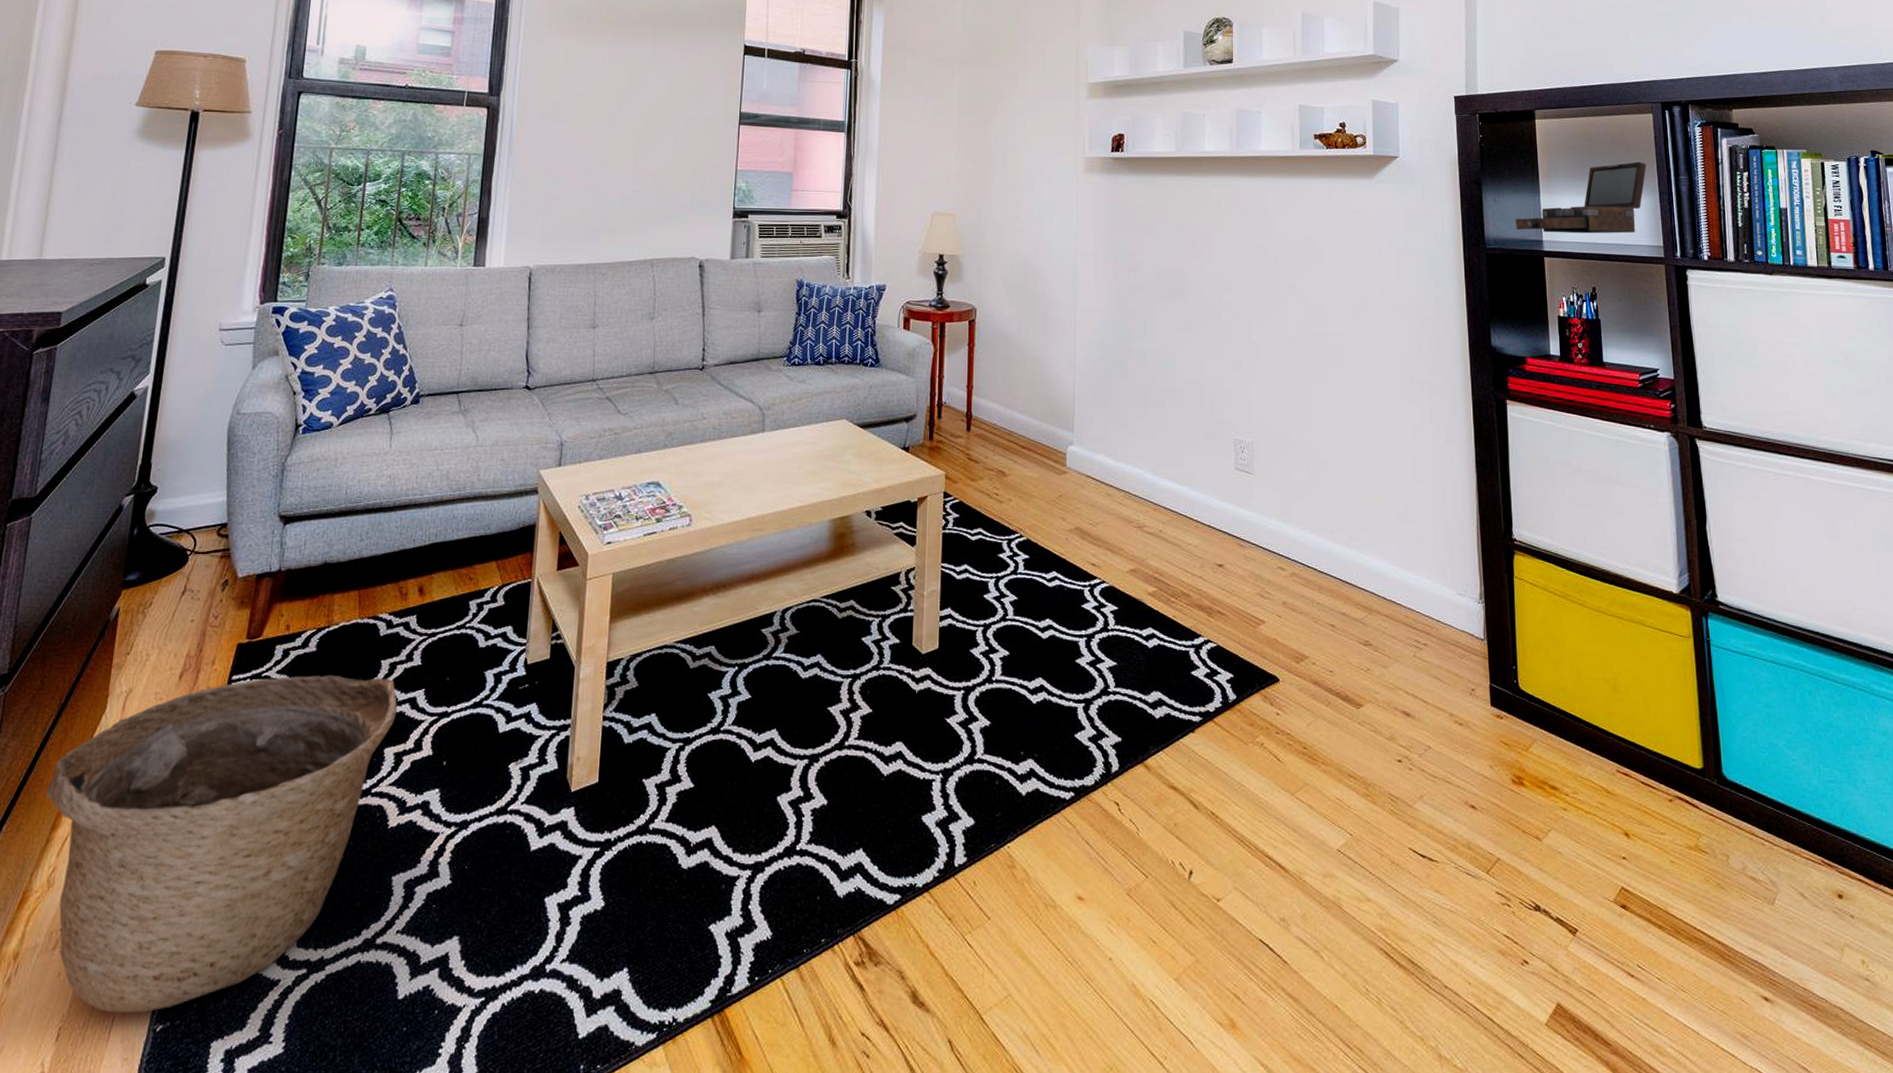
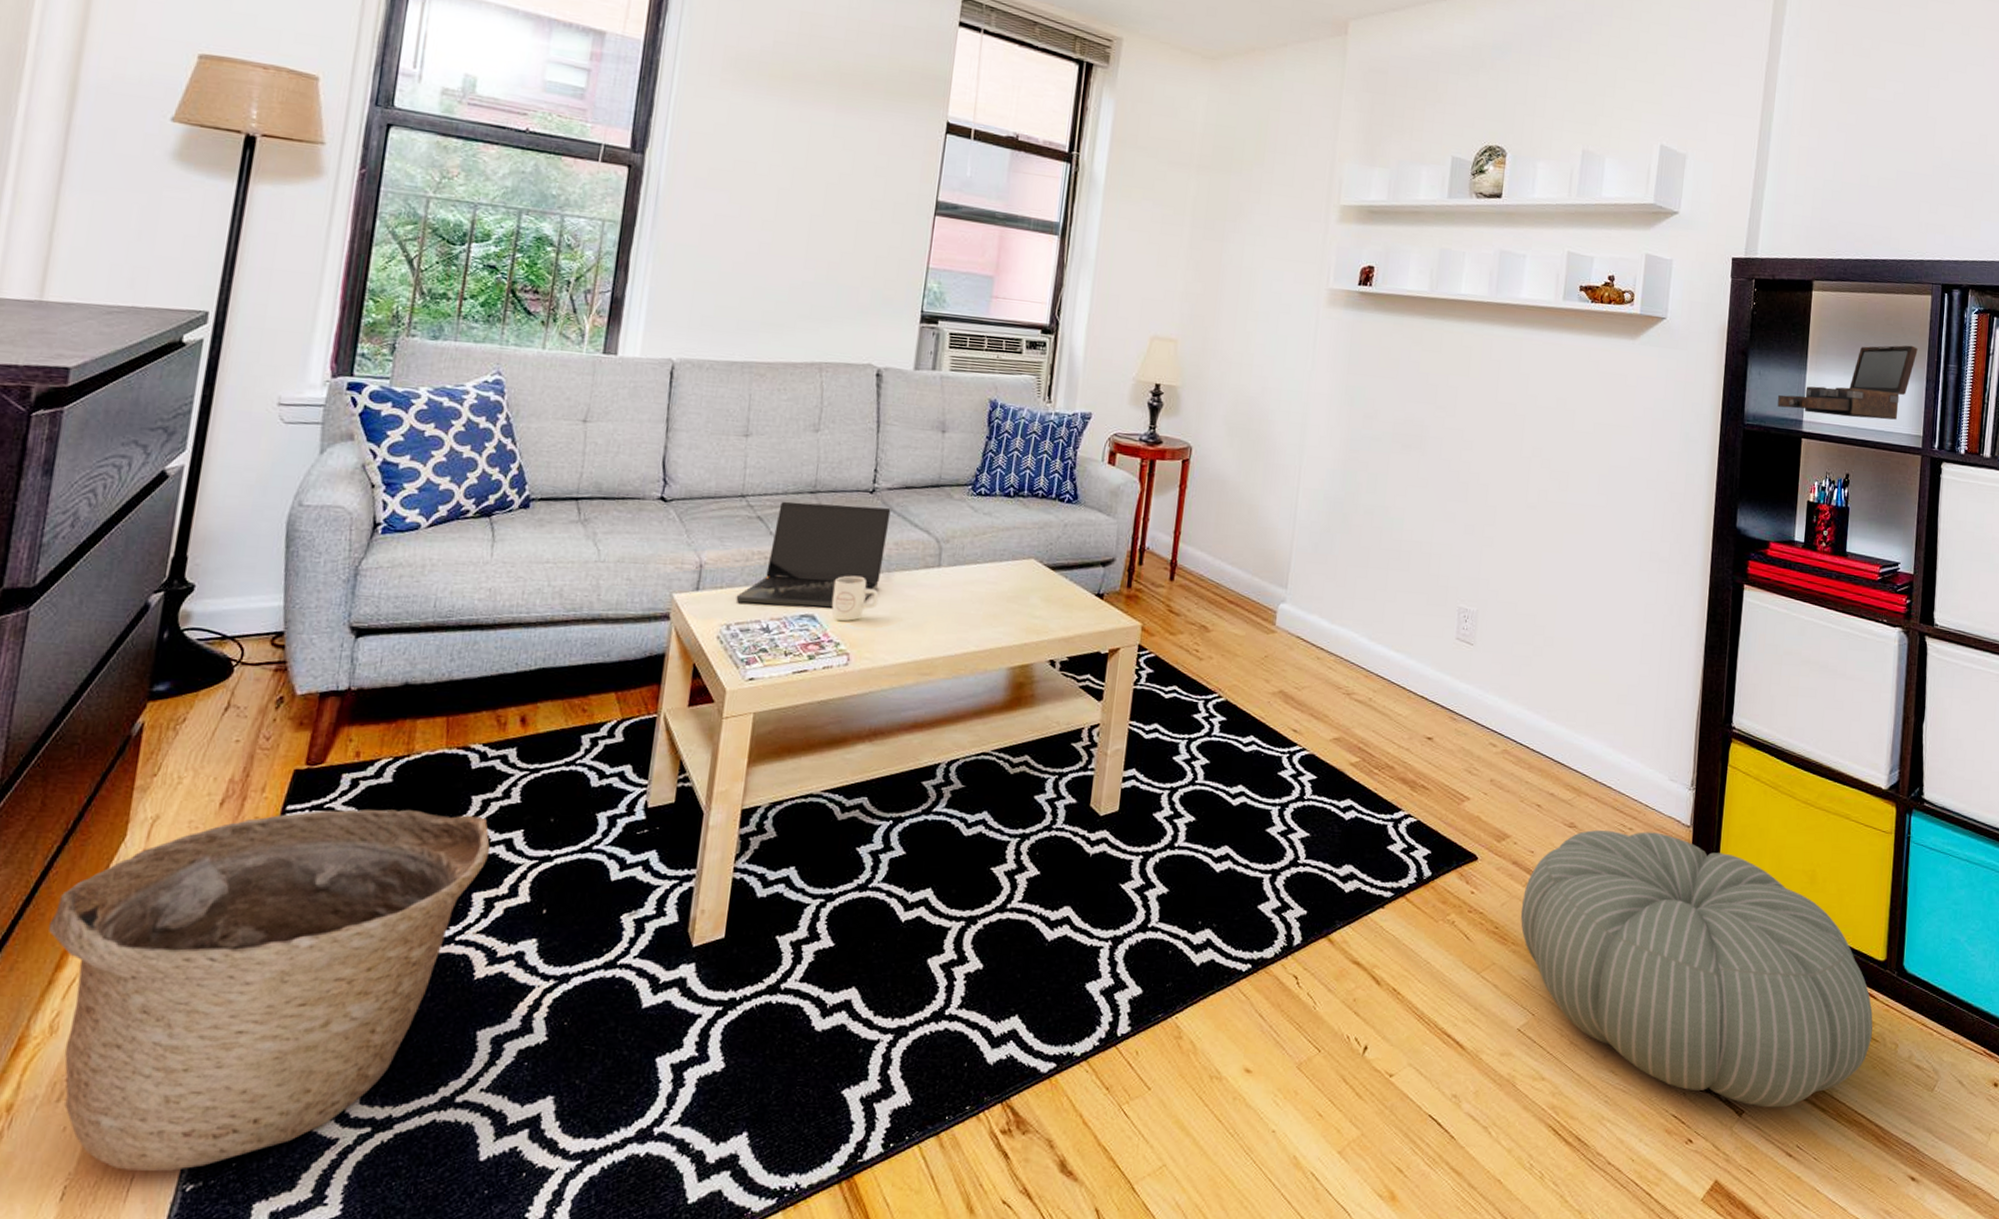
laptop: none [592,382,719,475] -> present [736,501,891,608]
mug: none [673,444,713,485] -> present [831,575,879,621]
pouf: none [1327,647,1700,925] -> present [1520,830,1873,1108]

